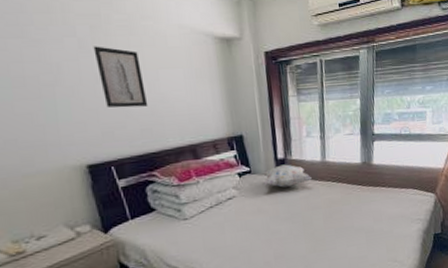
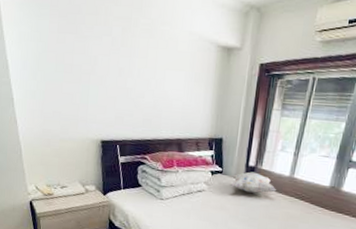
wall art: present [93,46,148,108] -> none [121,45,153,101]

